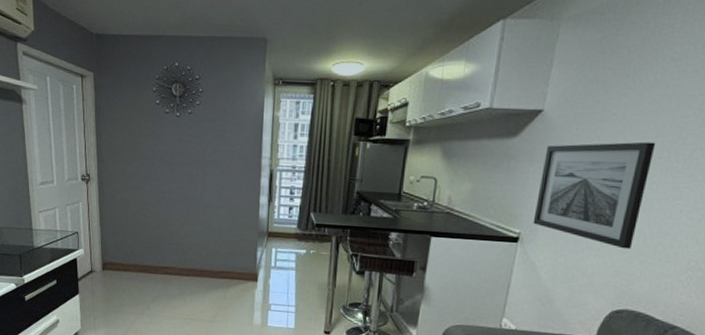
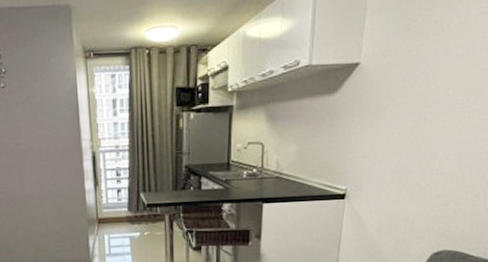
wall art: present [533,141,656,249] -> none [357,86,464,194]

